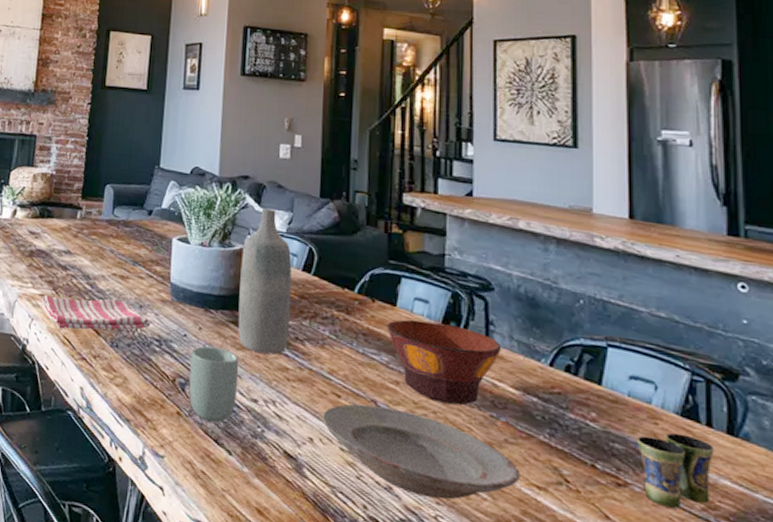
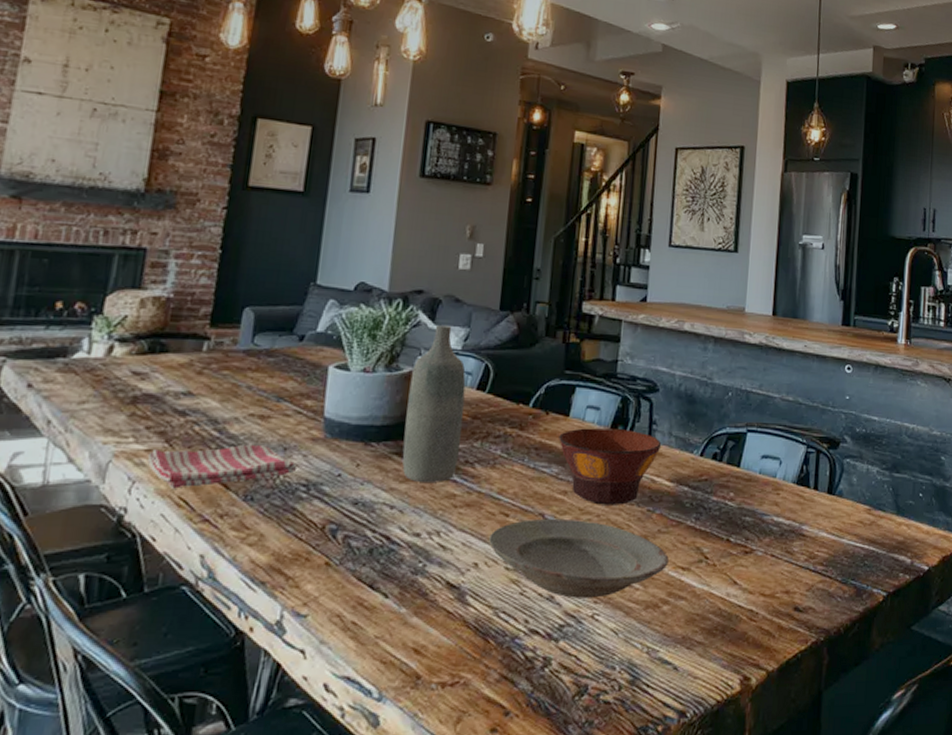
cup: present [189,346,239,423] -> none [341,484,402,566]
cup: present [638,432,714,509] -> none [763,499,818,564]

